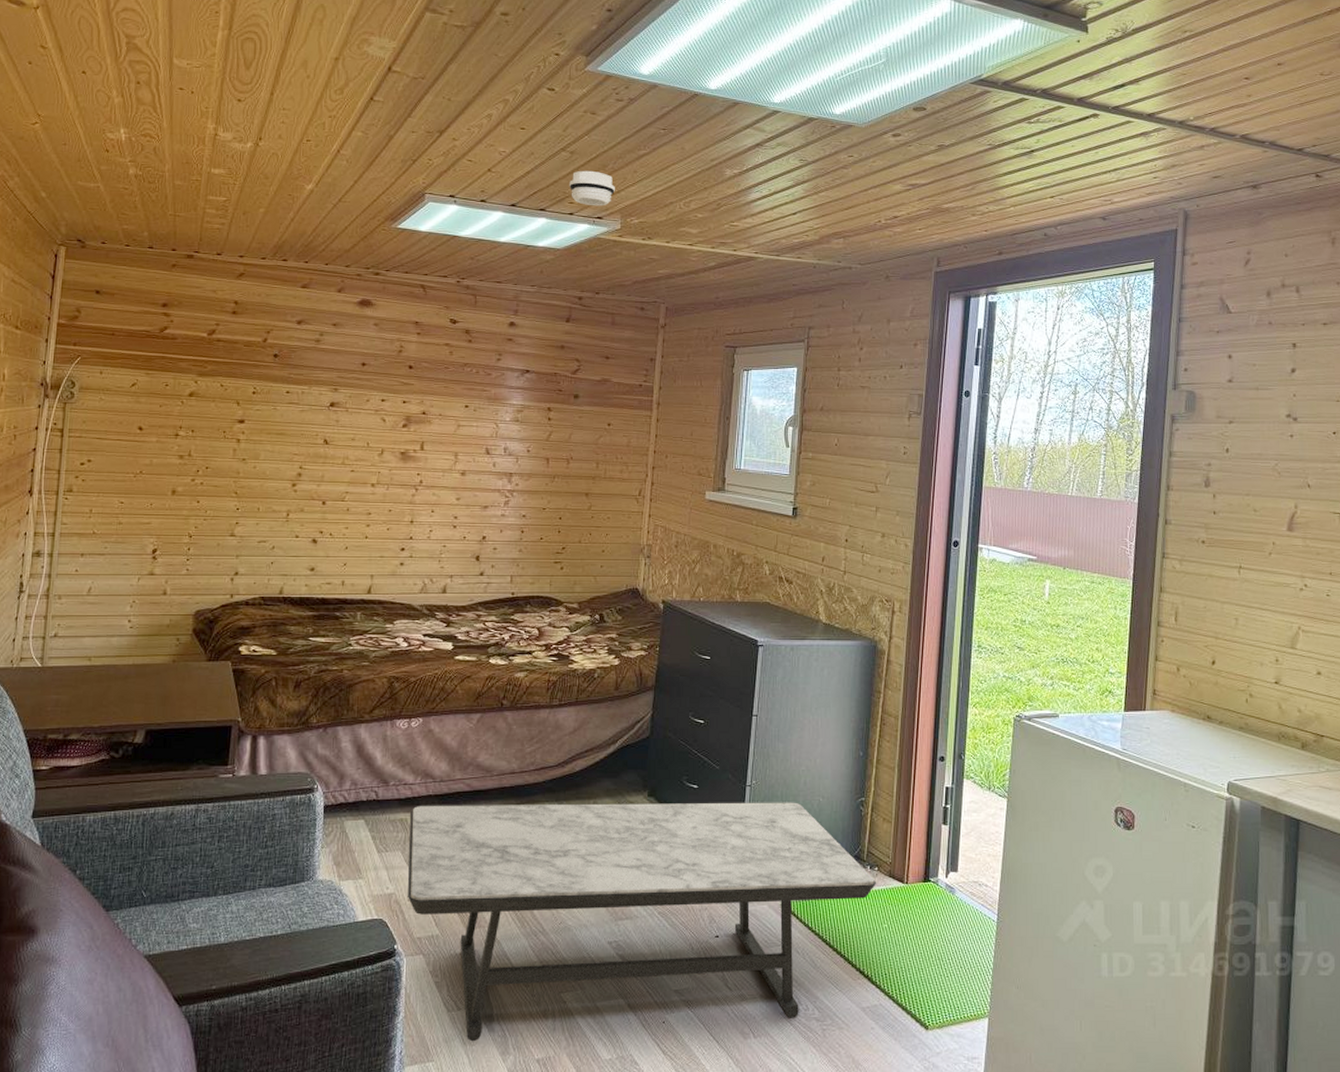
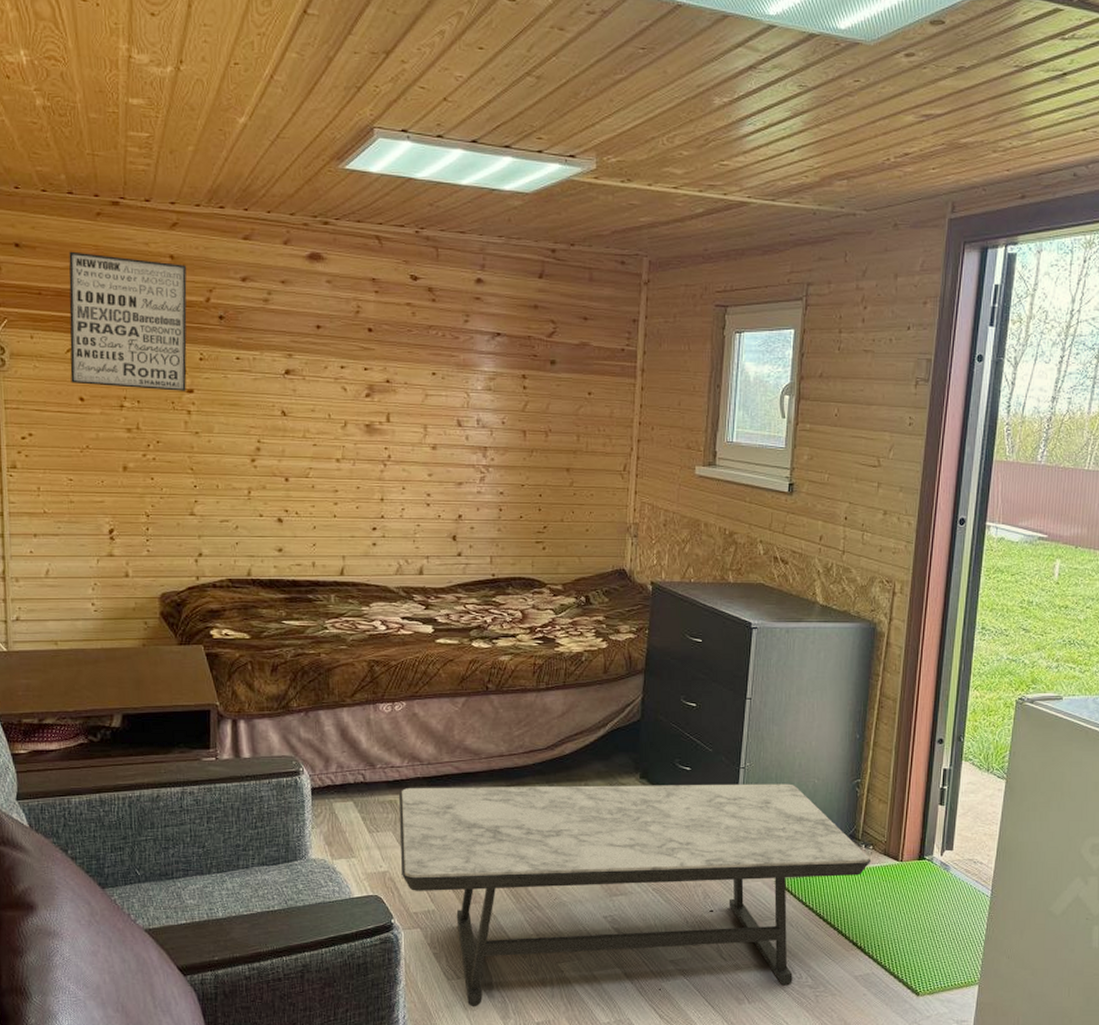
wall art: none [132,297,248,422] -> present [69,251,187,391]
smoke detector: present [570,170,615,206] -> none [537,99,589,143]

